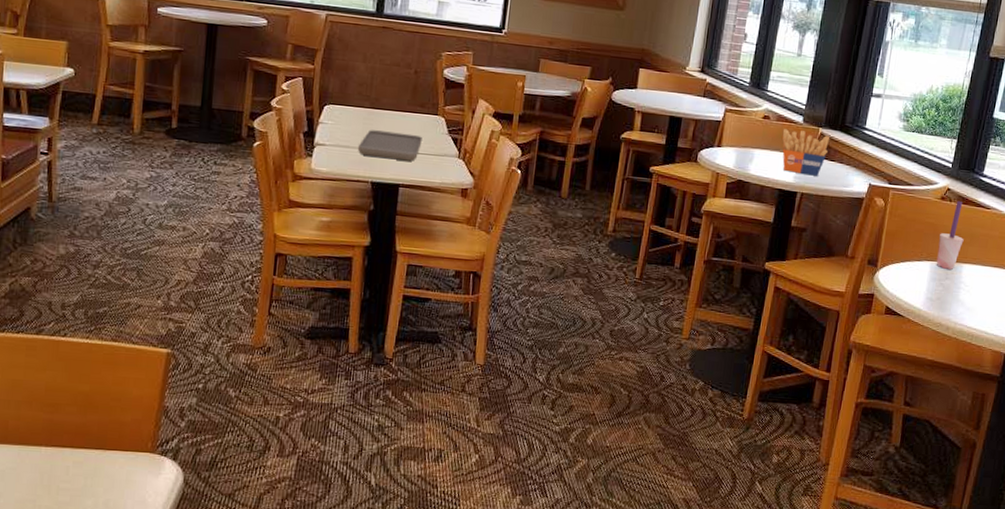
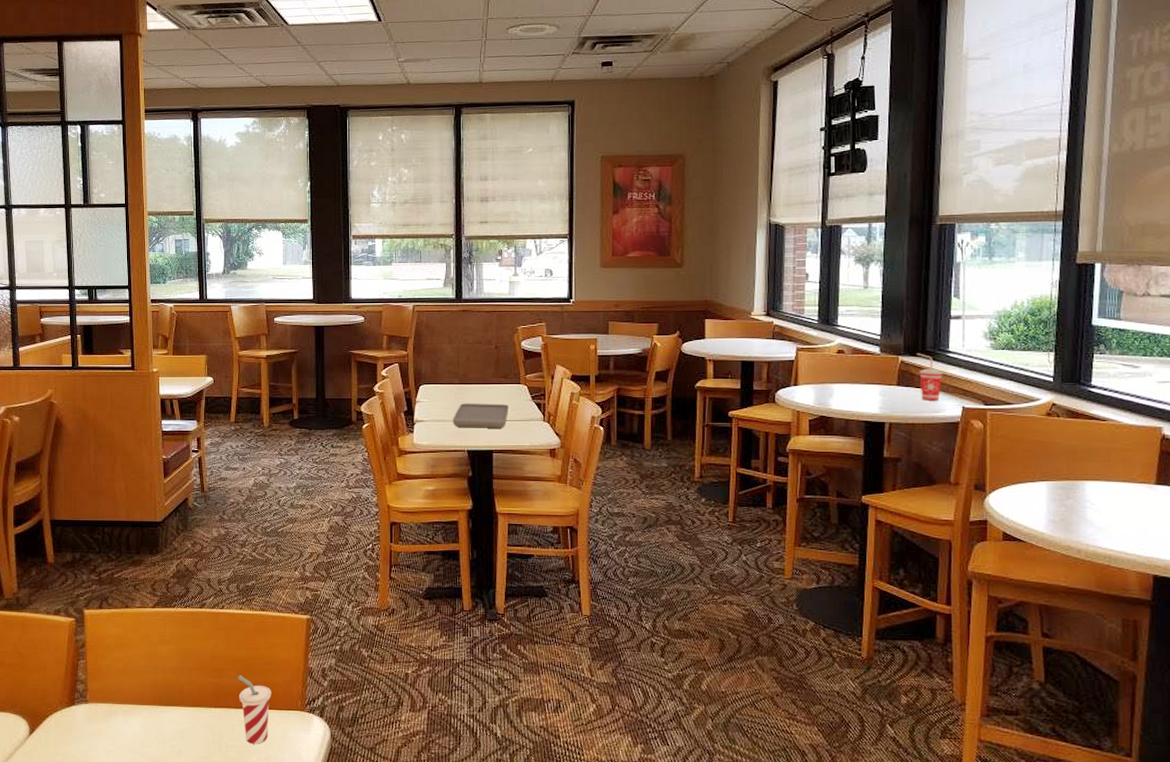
beverage cup: none [76,411,118,488] -> present [237,675,272,744]
french fries: present [782,129,830,176] -> none [861,361,911,404]
beverage cup: none [833,127,857,176] -> present [916,353,943,401]
beverage cup: present [936,200,964,271] -> none [1052,415,1081,489]

